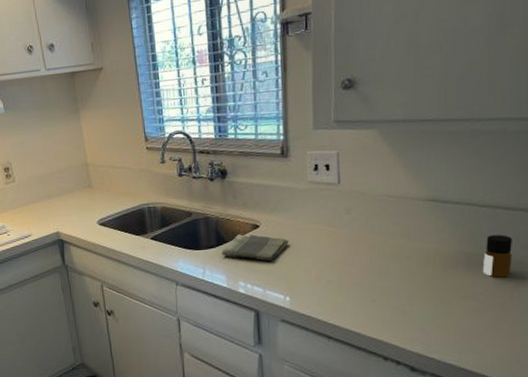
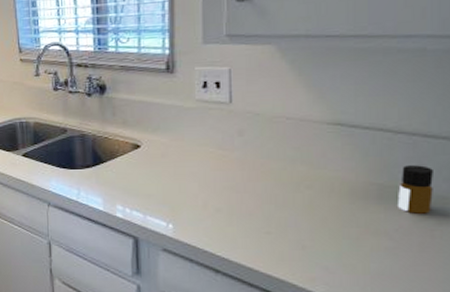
dish towel: present [221,234,289,261] -> none [98,154,173,185]

